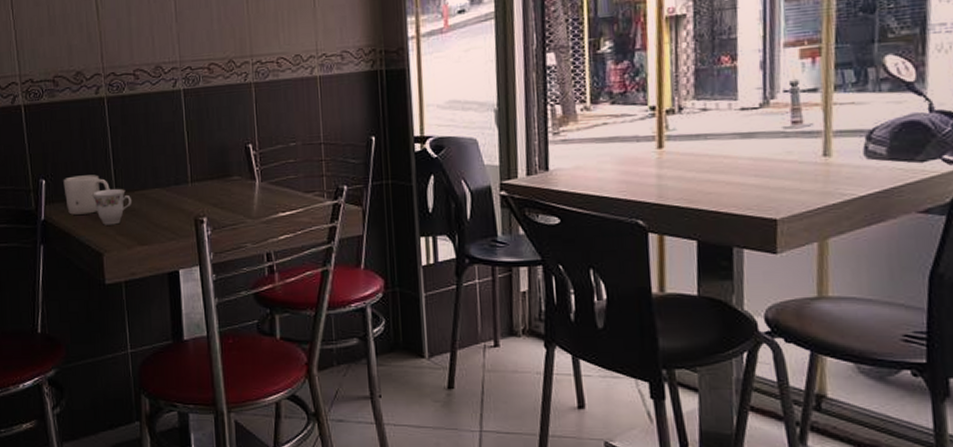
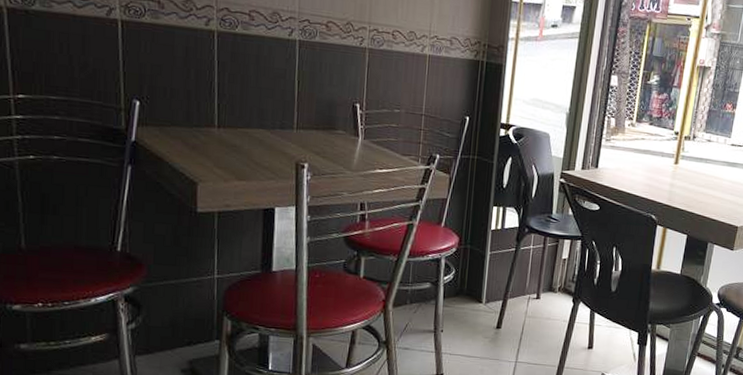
mug: present [63,174,110,215] -> none [160,102,212,143]
teacup: present [91,188,133,225] -> none [190,121,234,157]

